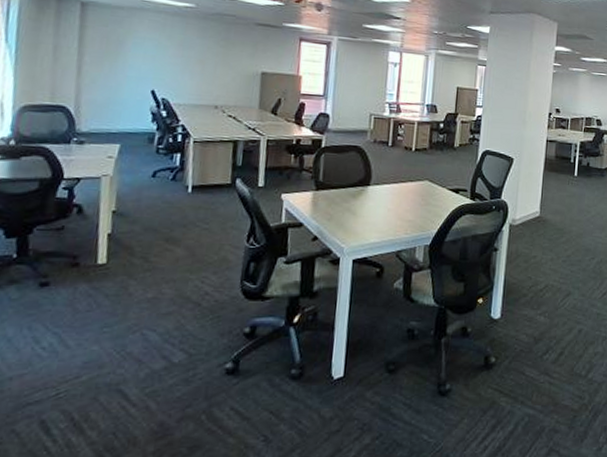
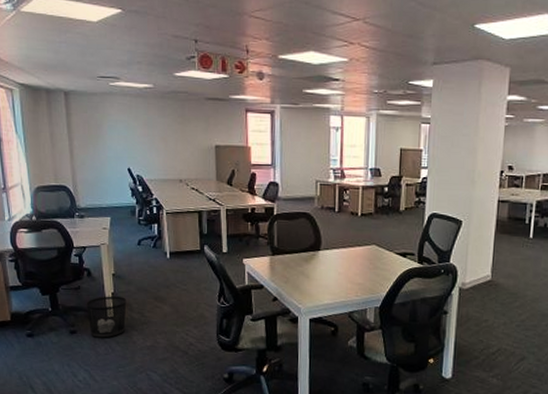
waste bin: none [68,237,128,291] -> present [86,296,127,338]

